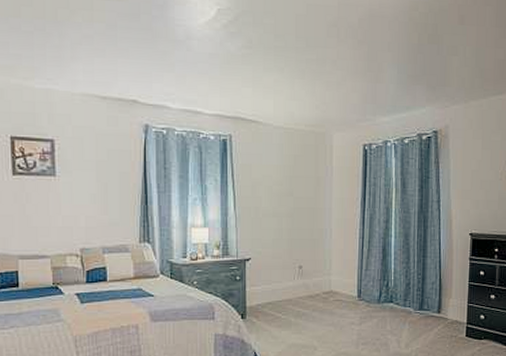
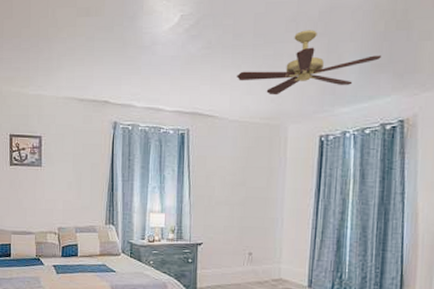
ceiling fan: none [280,36,416,102] -> present [237,30,381,95]

